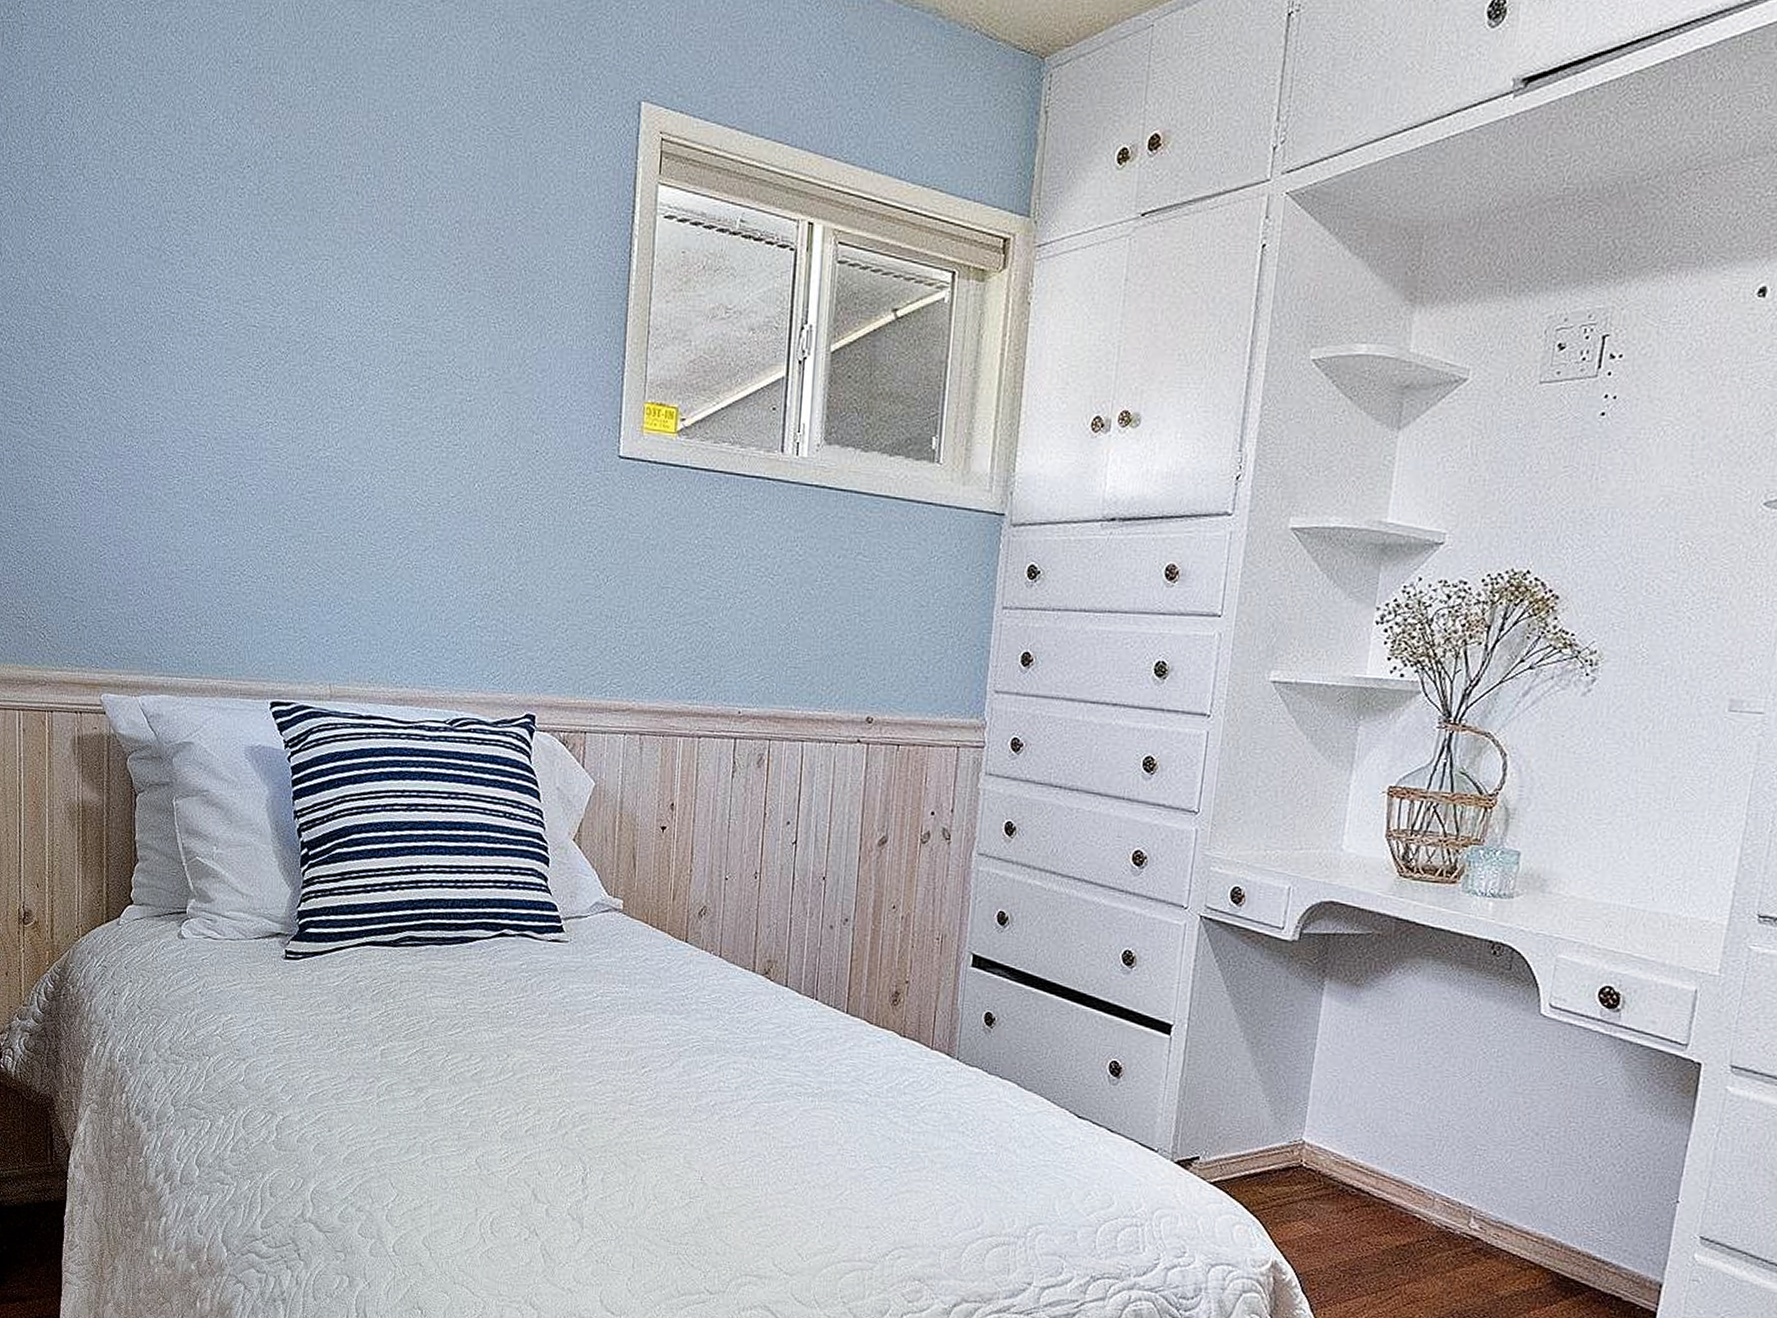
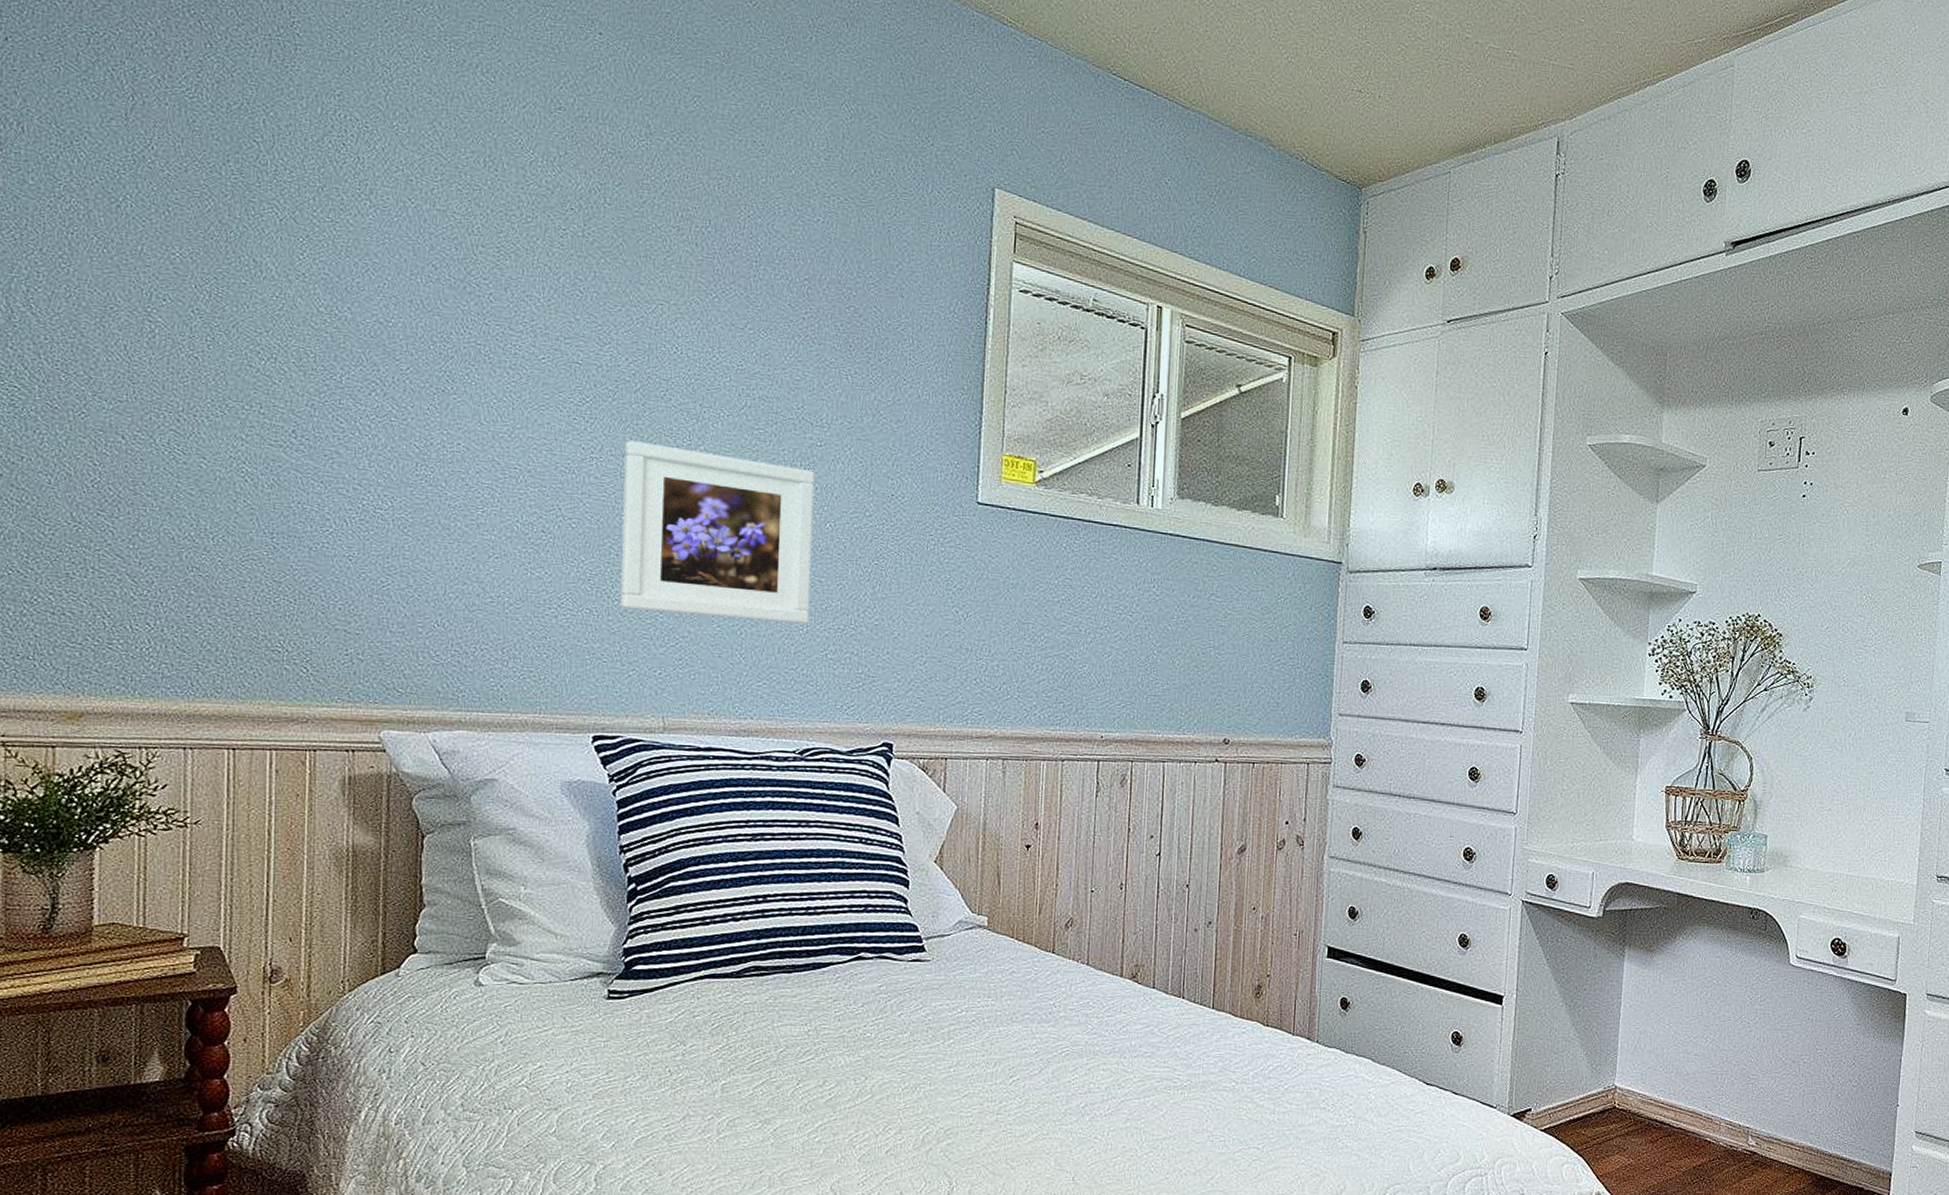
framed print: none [293,404,465,590] -> present [621,440,815,625]

